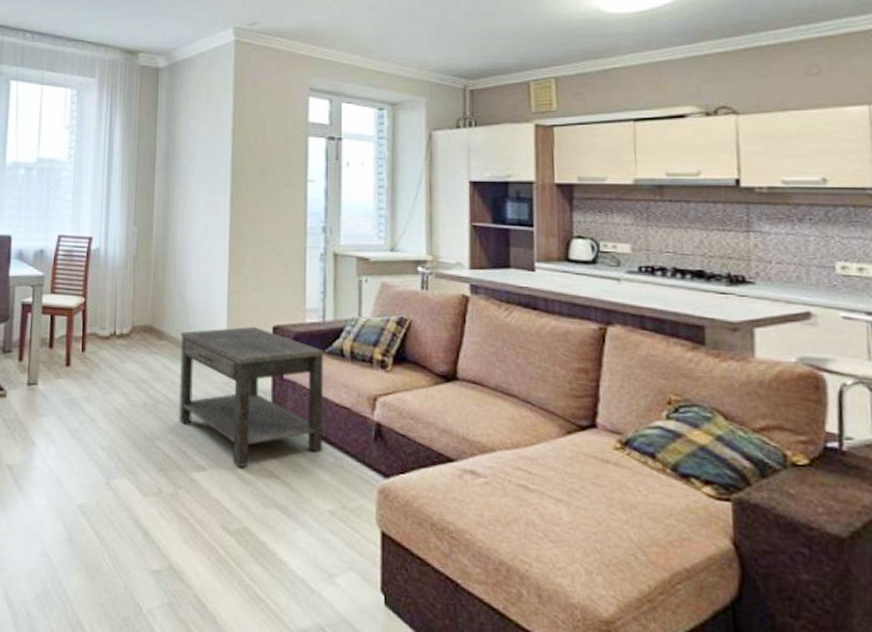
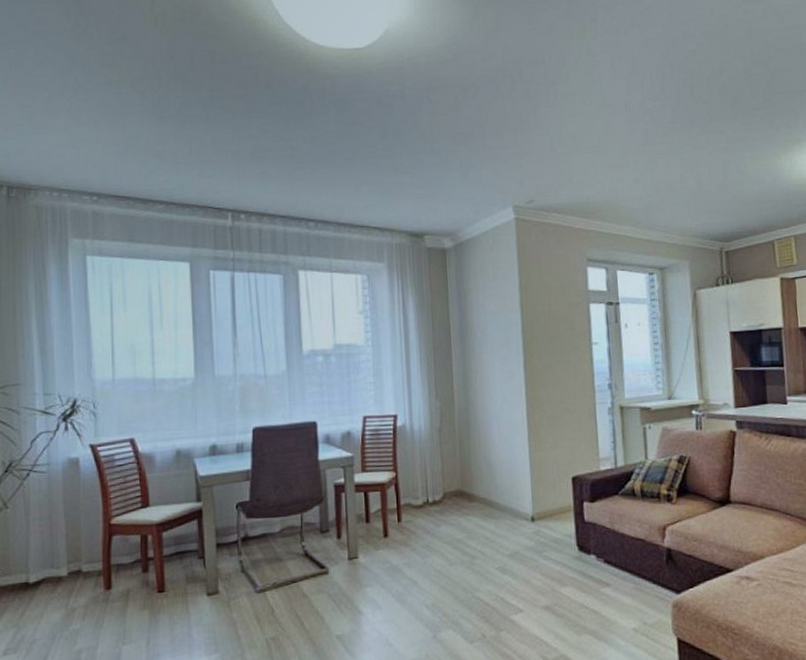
side table: present [179,326,324,467] -> none [489,479,623,604]

